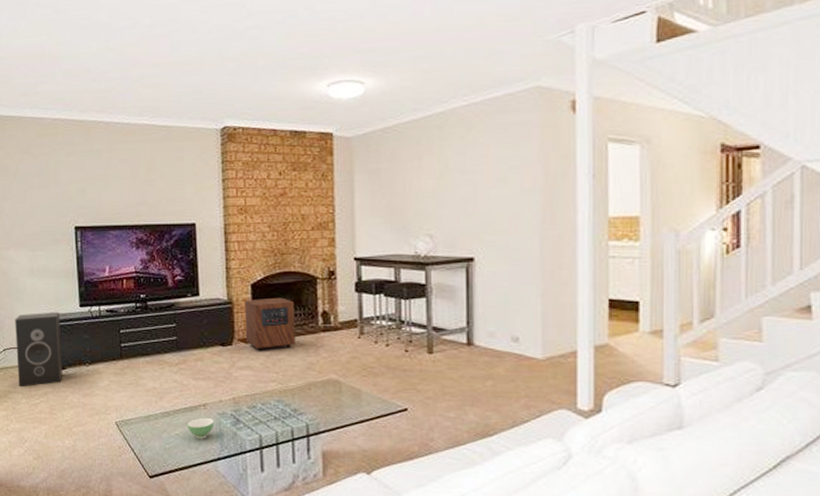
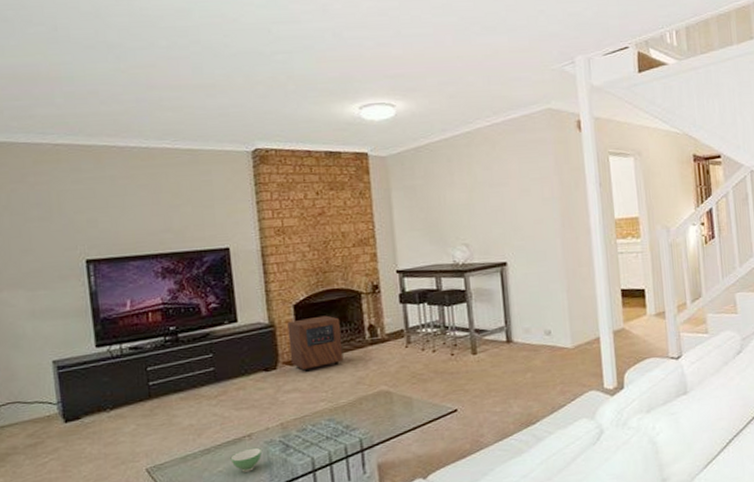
speaker: present [15,311,63,386] -> none [12,355,78,446]

